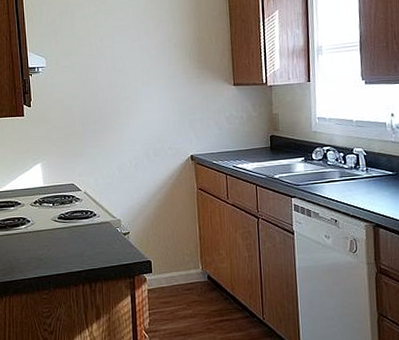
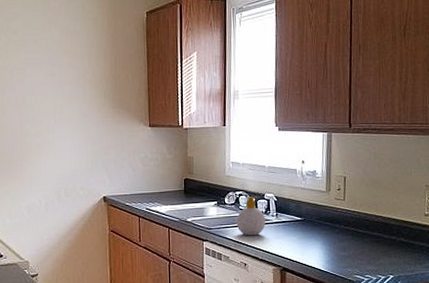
soap bottle: none [324,151,356,192] -> present [236,196,266,236]

